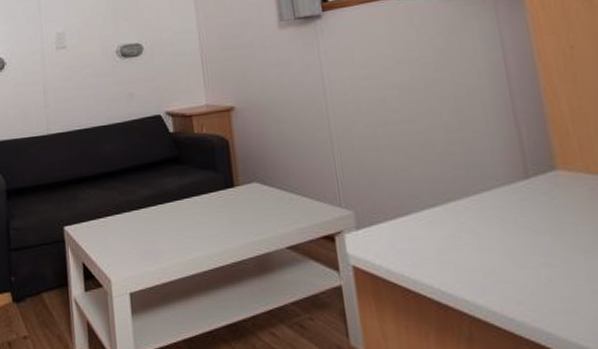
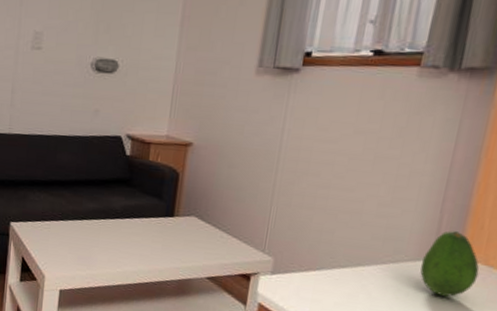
fruit: none [516,143,587,219] -> present [420,231,479,297]

